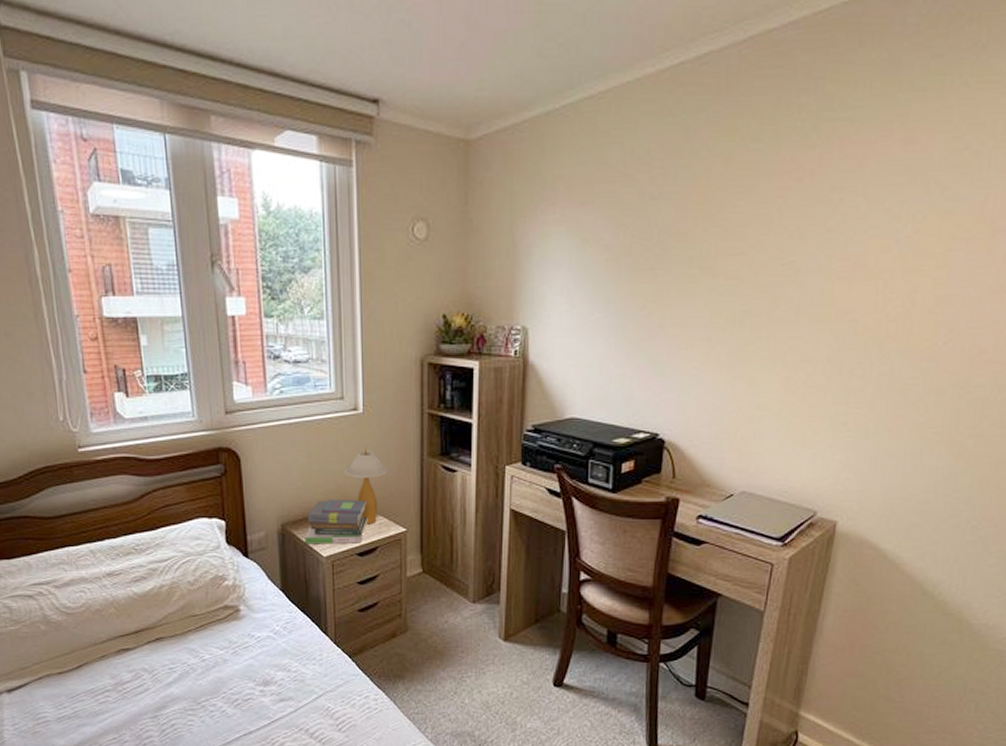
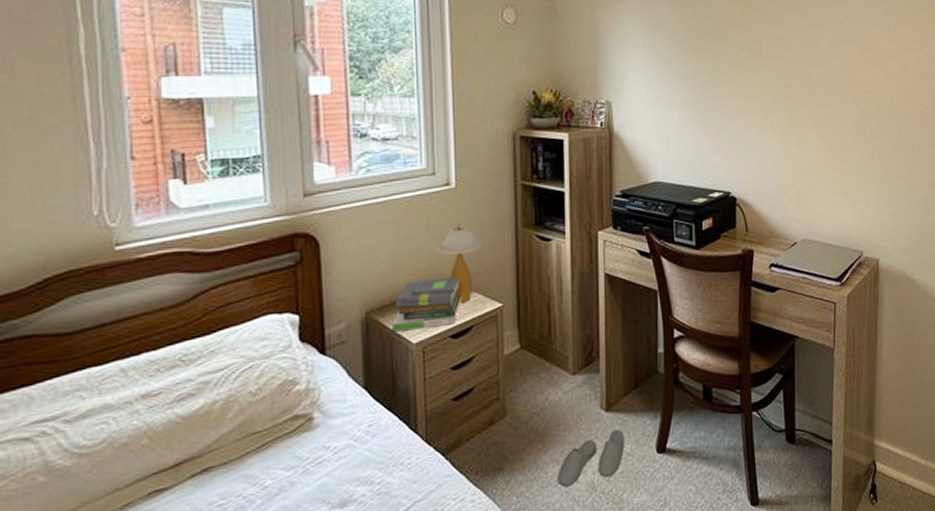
slippers: none [454,659,521,702] -> present [557,429,625,487]

